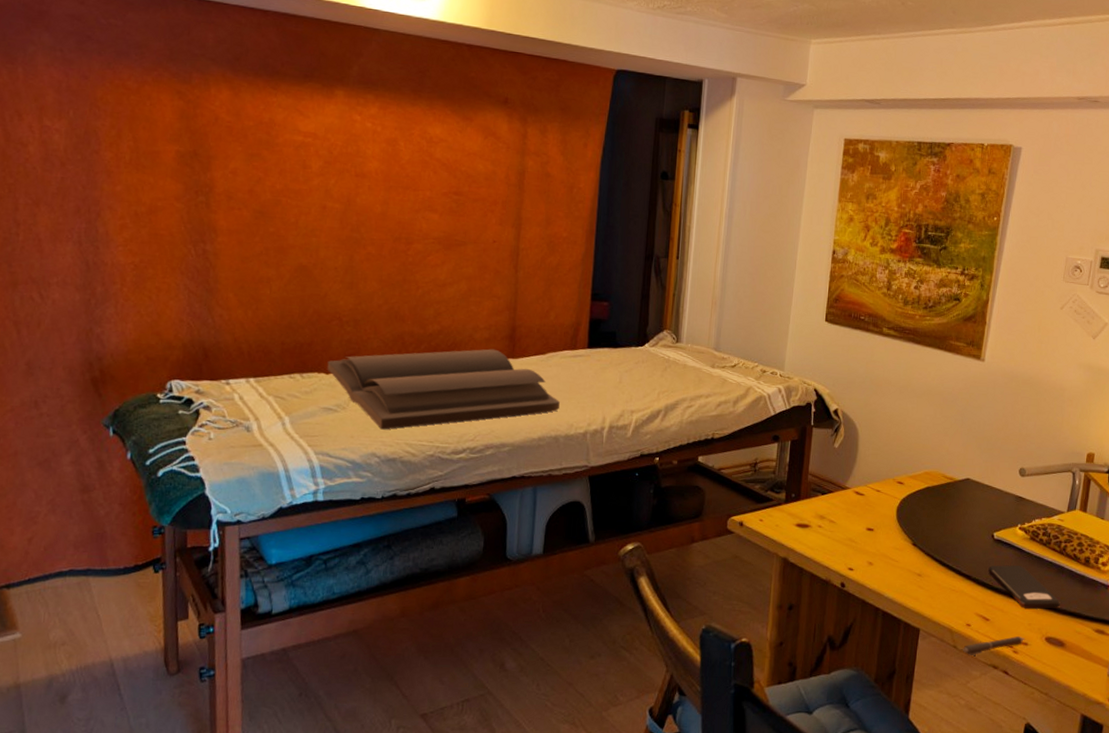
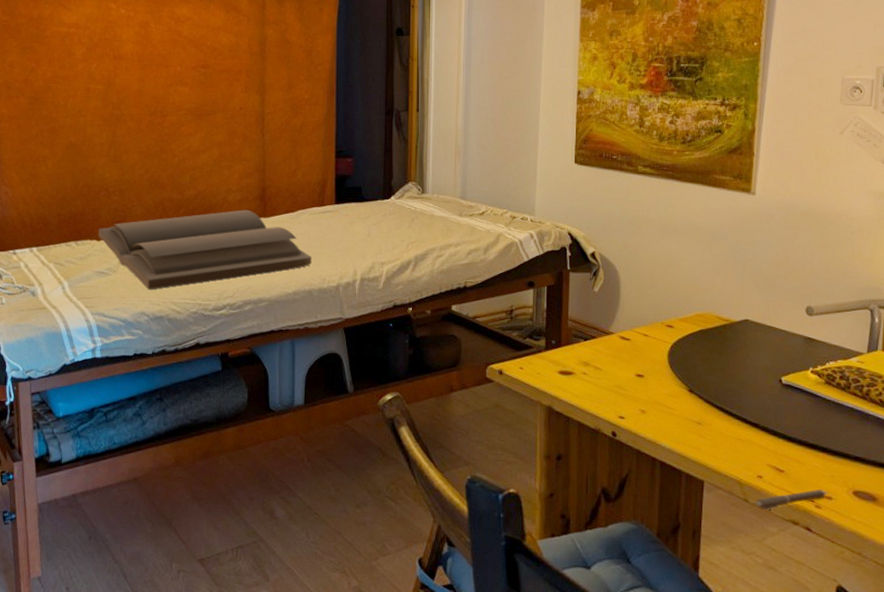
phone: present [988,565,1060,609] -> none [778,412,868,460]

